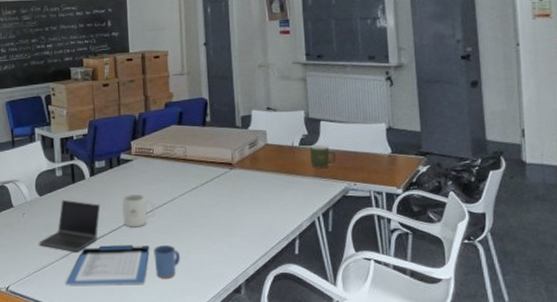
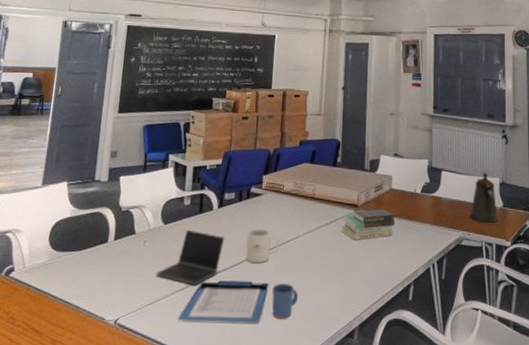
books: none [217,165,274,199] -> present [341,208,395,241]
mug: present [310,145,337,169] -> none [431,193,454,217]
coffee pot: none [355,118,387,171] -> present [470,172,499,223]

